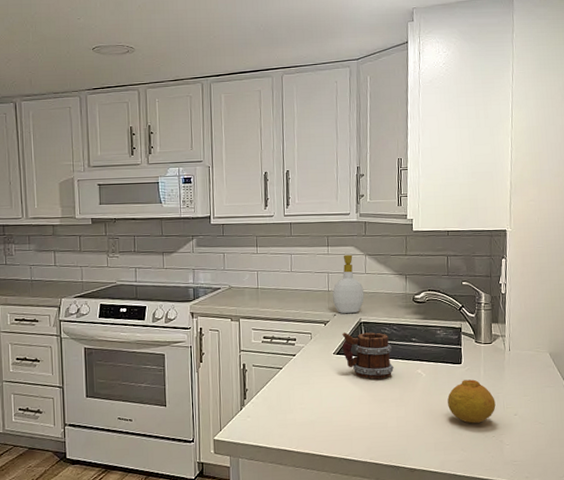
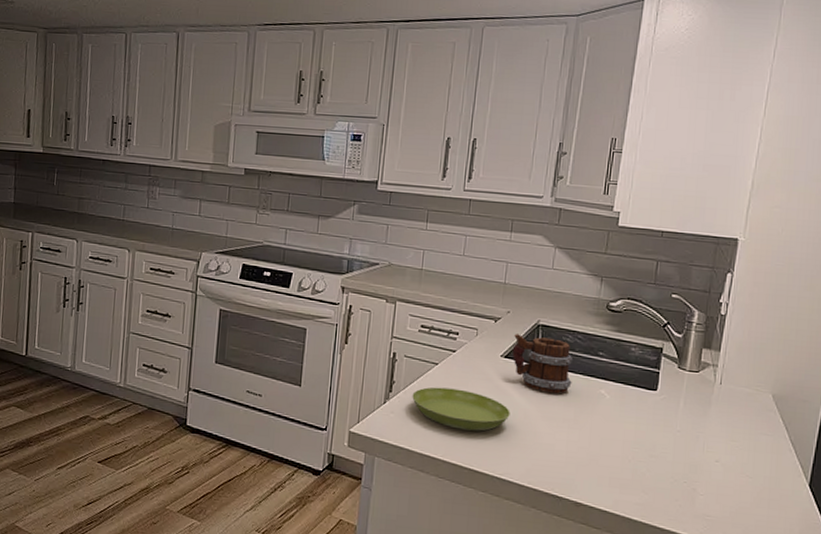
saucer: none [264,387,348,422] -> present [412,387,510,431]
soap bottle: present [332,254,365,314] -> none [508,244,548,314]
fruit: present [447,379,496,424] -> none [632,410,694,464]

